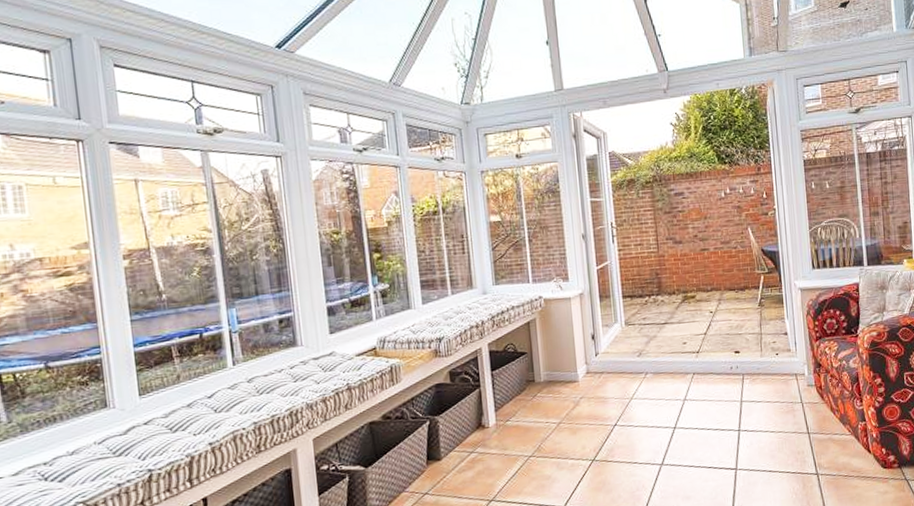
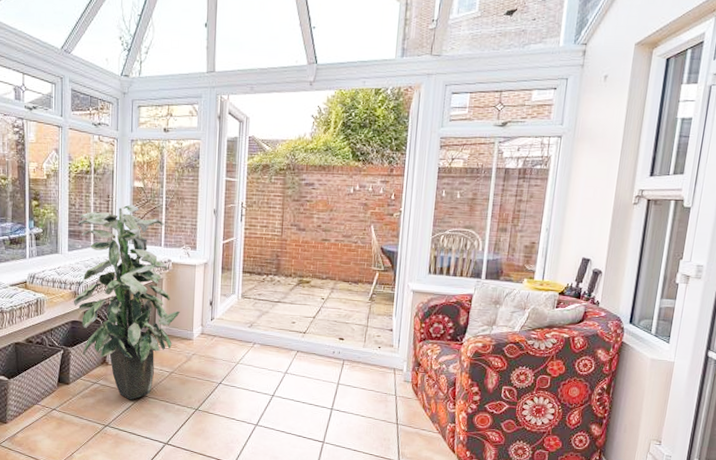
indoor plant: none [430,241,560,465] -> present [74,204,180,400]

